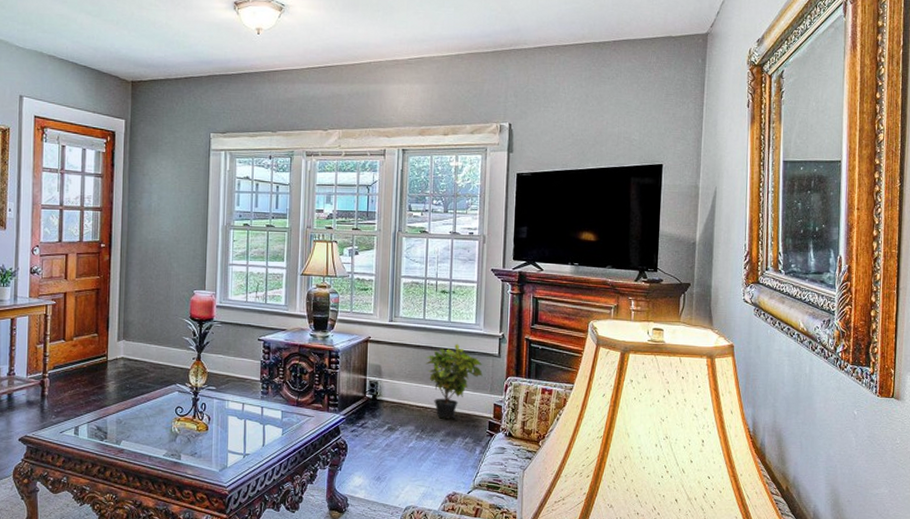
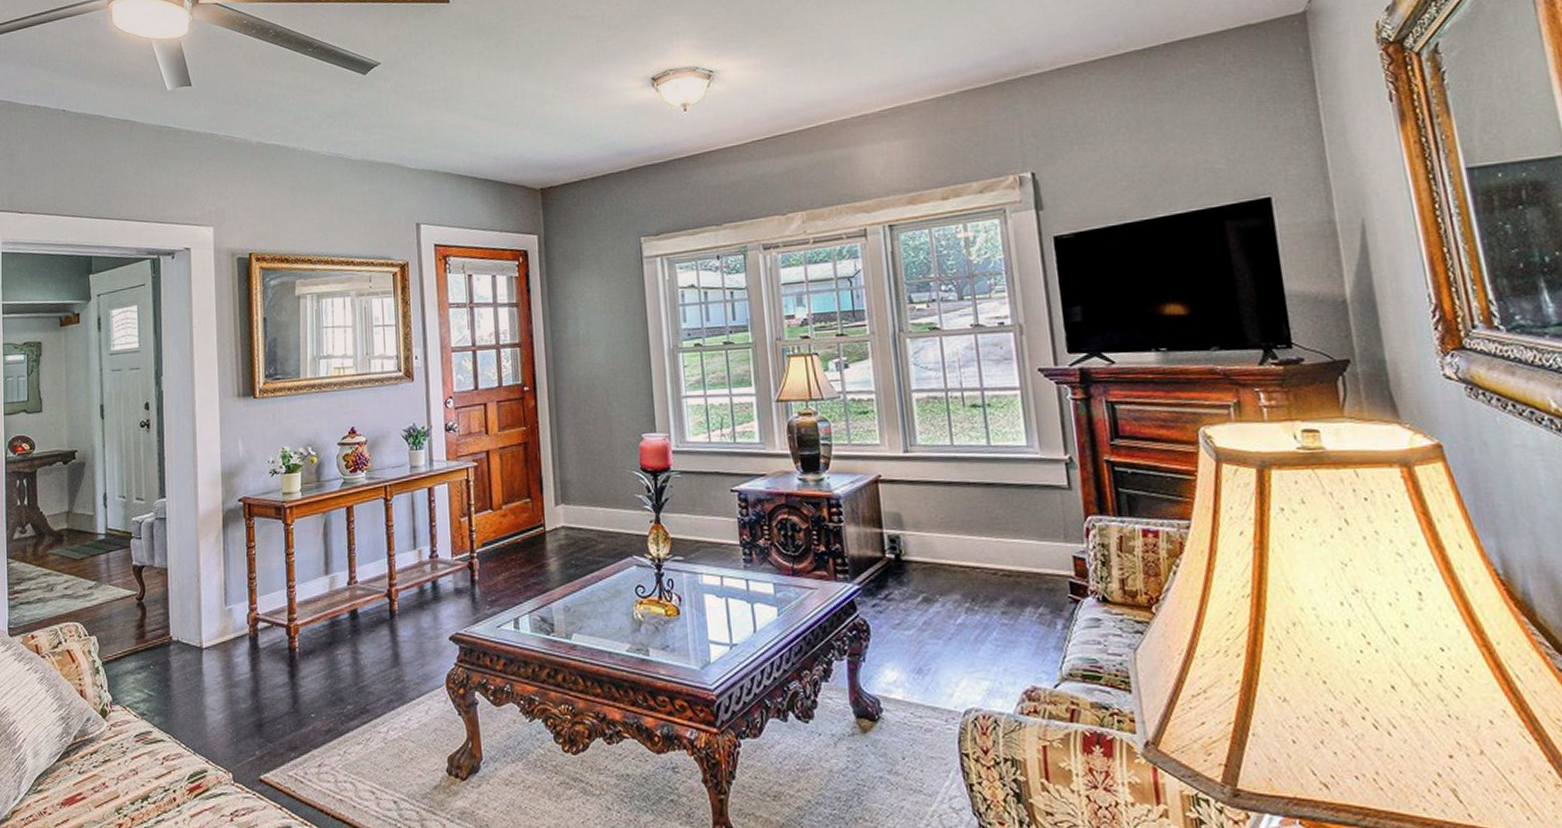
potted plant: present [425,344,483,419] -> none [962,476,1049,582]

